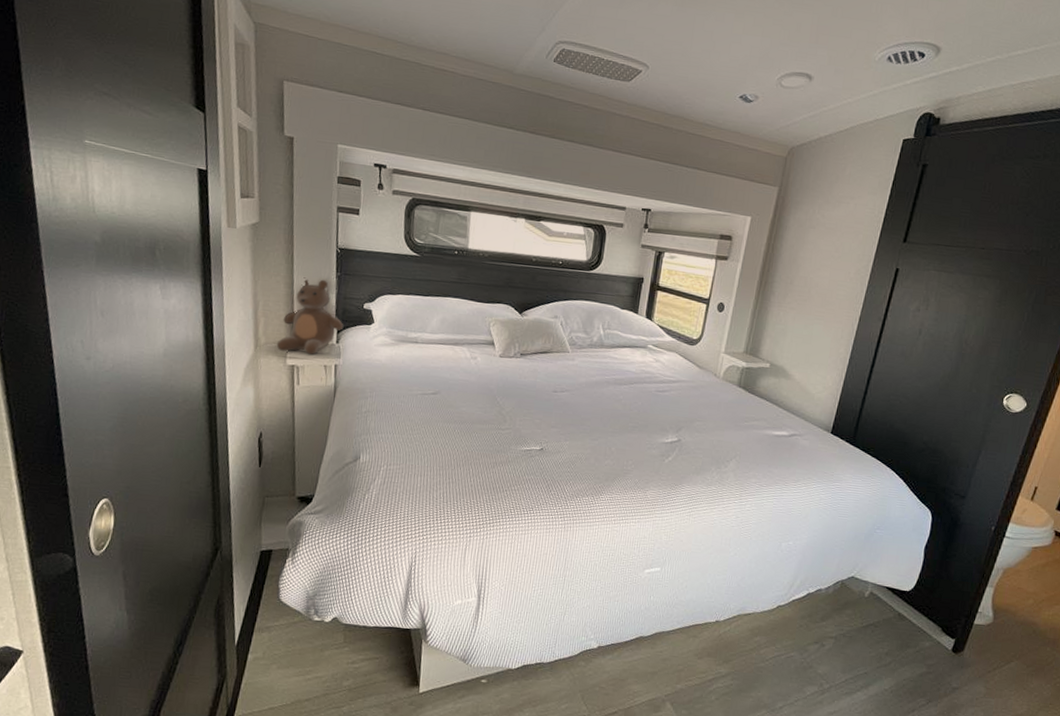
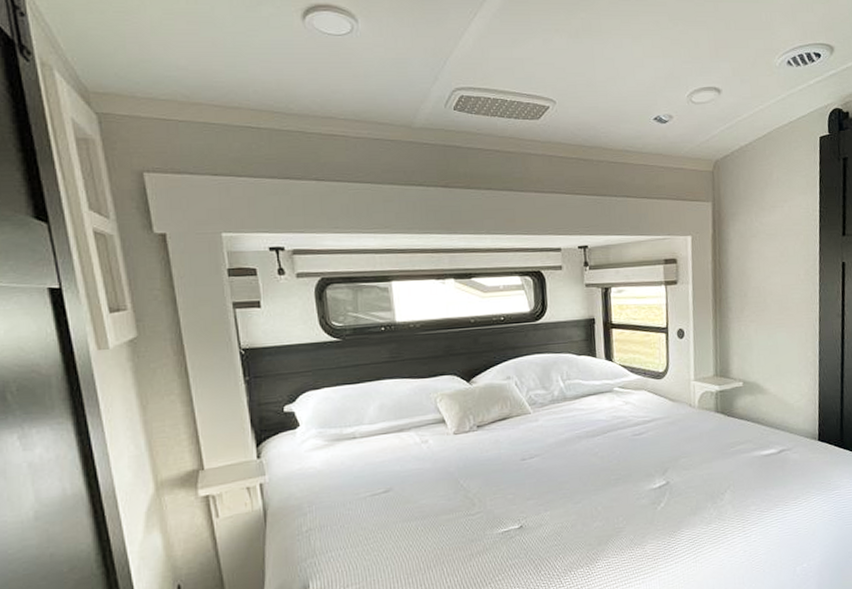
teddy bear: present [276,277,344,355] -> none [182,388,264,482]

